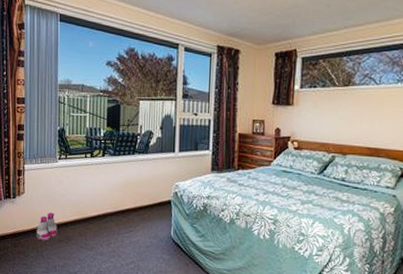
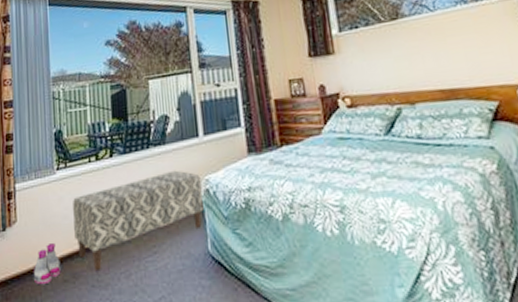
bench: none [69,174,172,237] -> present [72,170,204,270]

